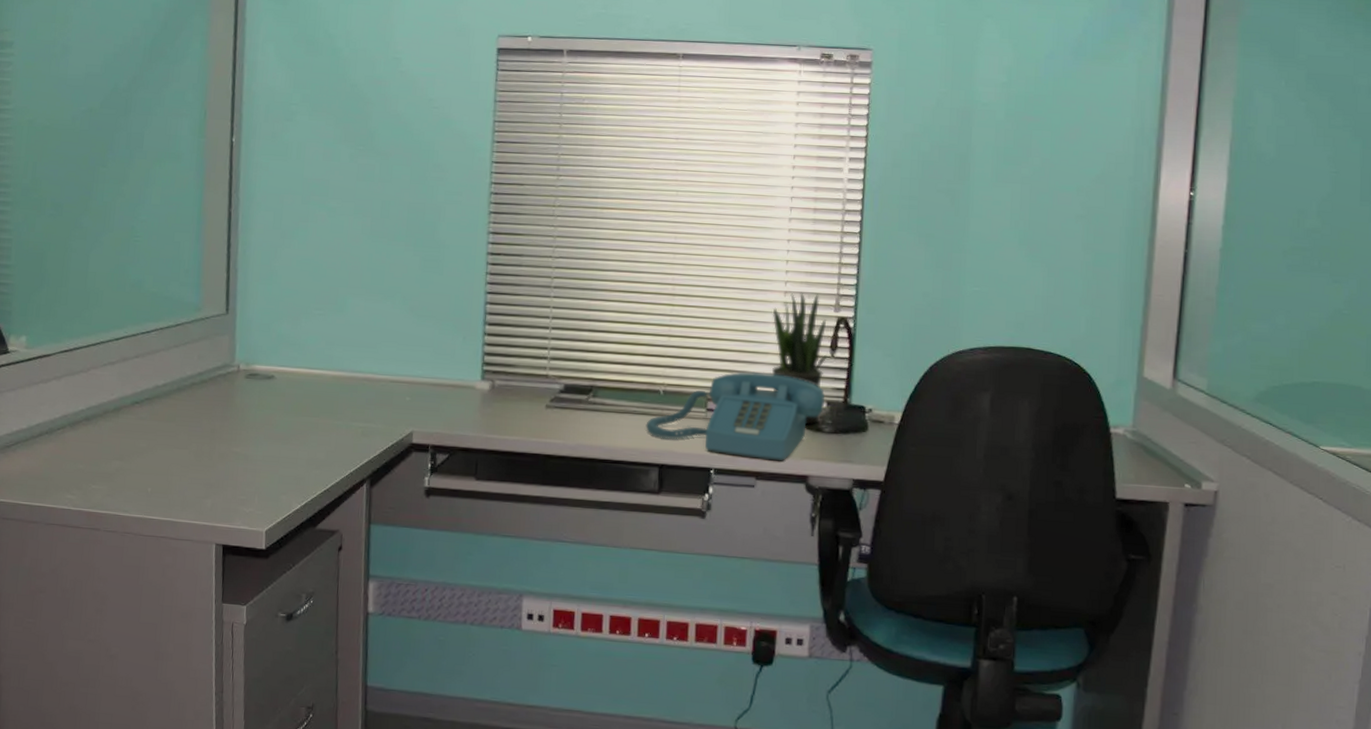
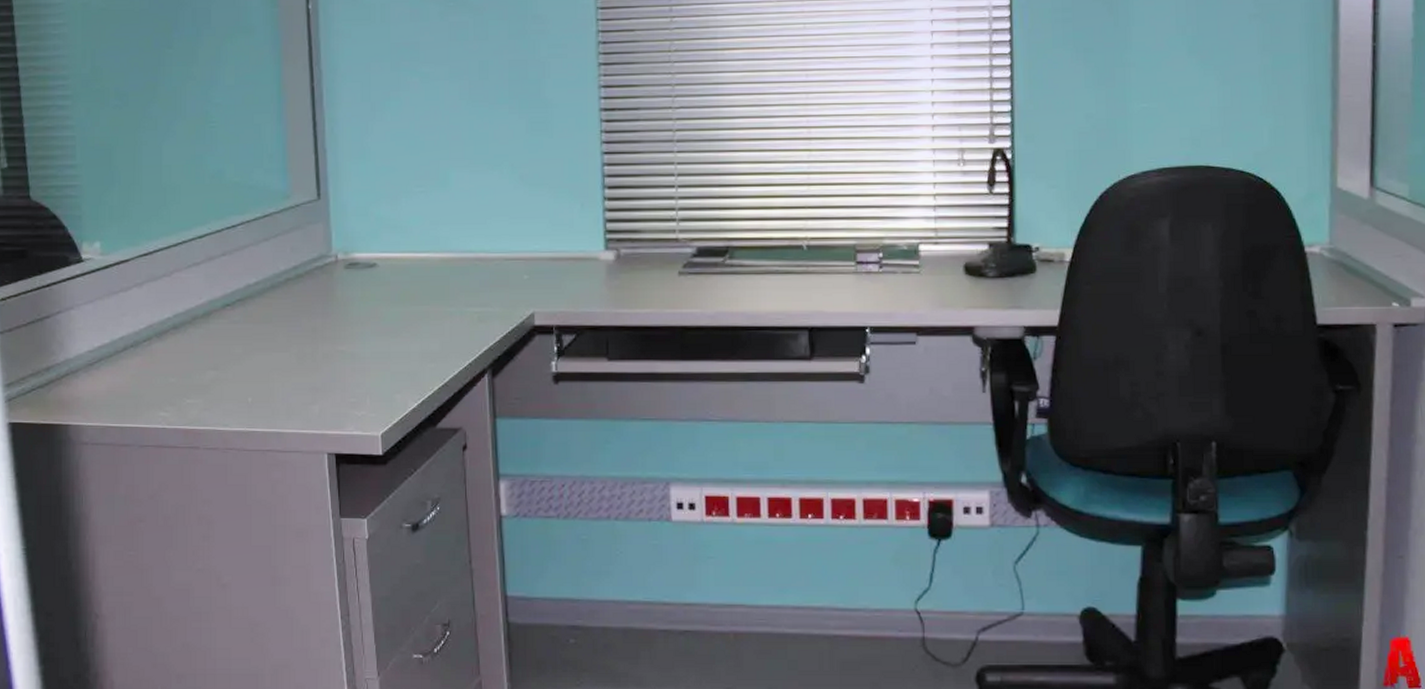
telephone: present [645,371,825,461] -> none [790,216,986,313]
potted plant: present [771,292,828,425] -> none [920,124,986,270]

